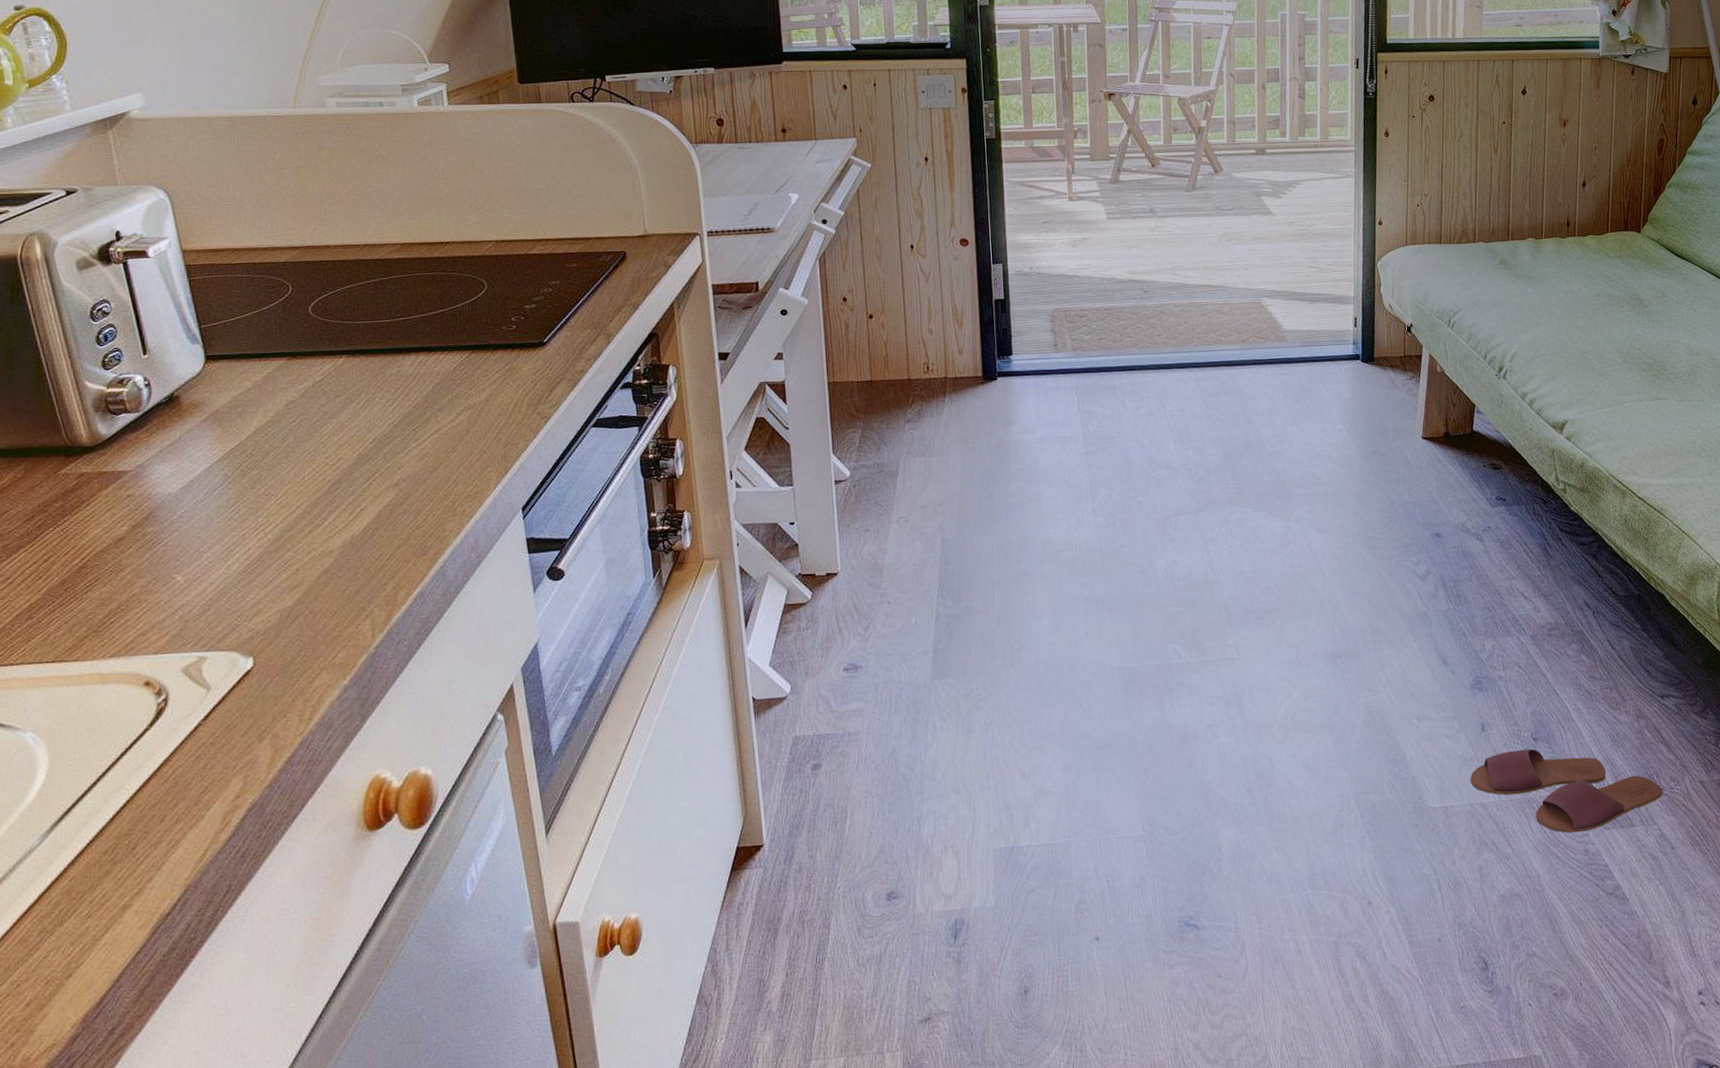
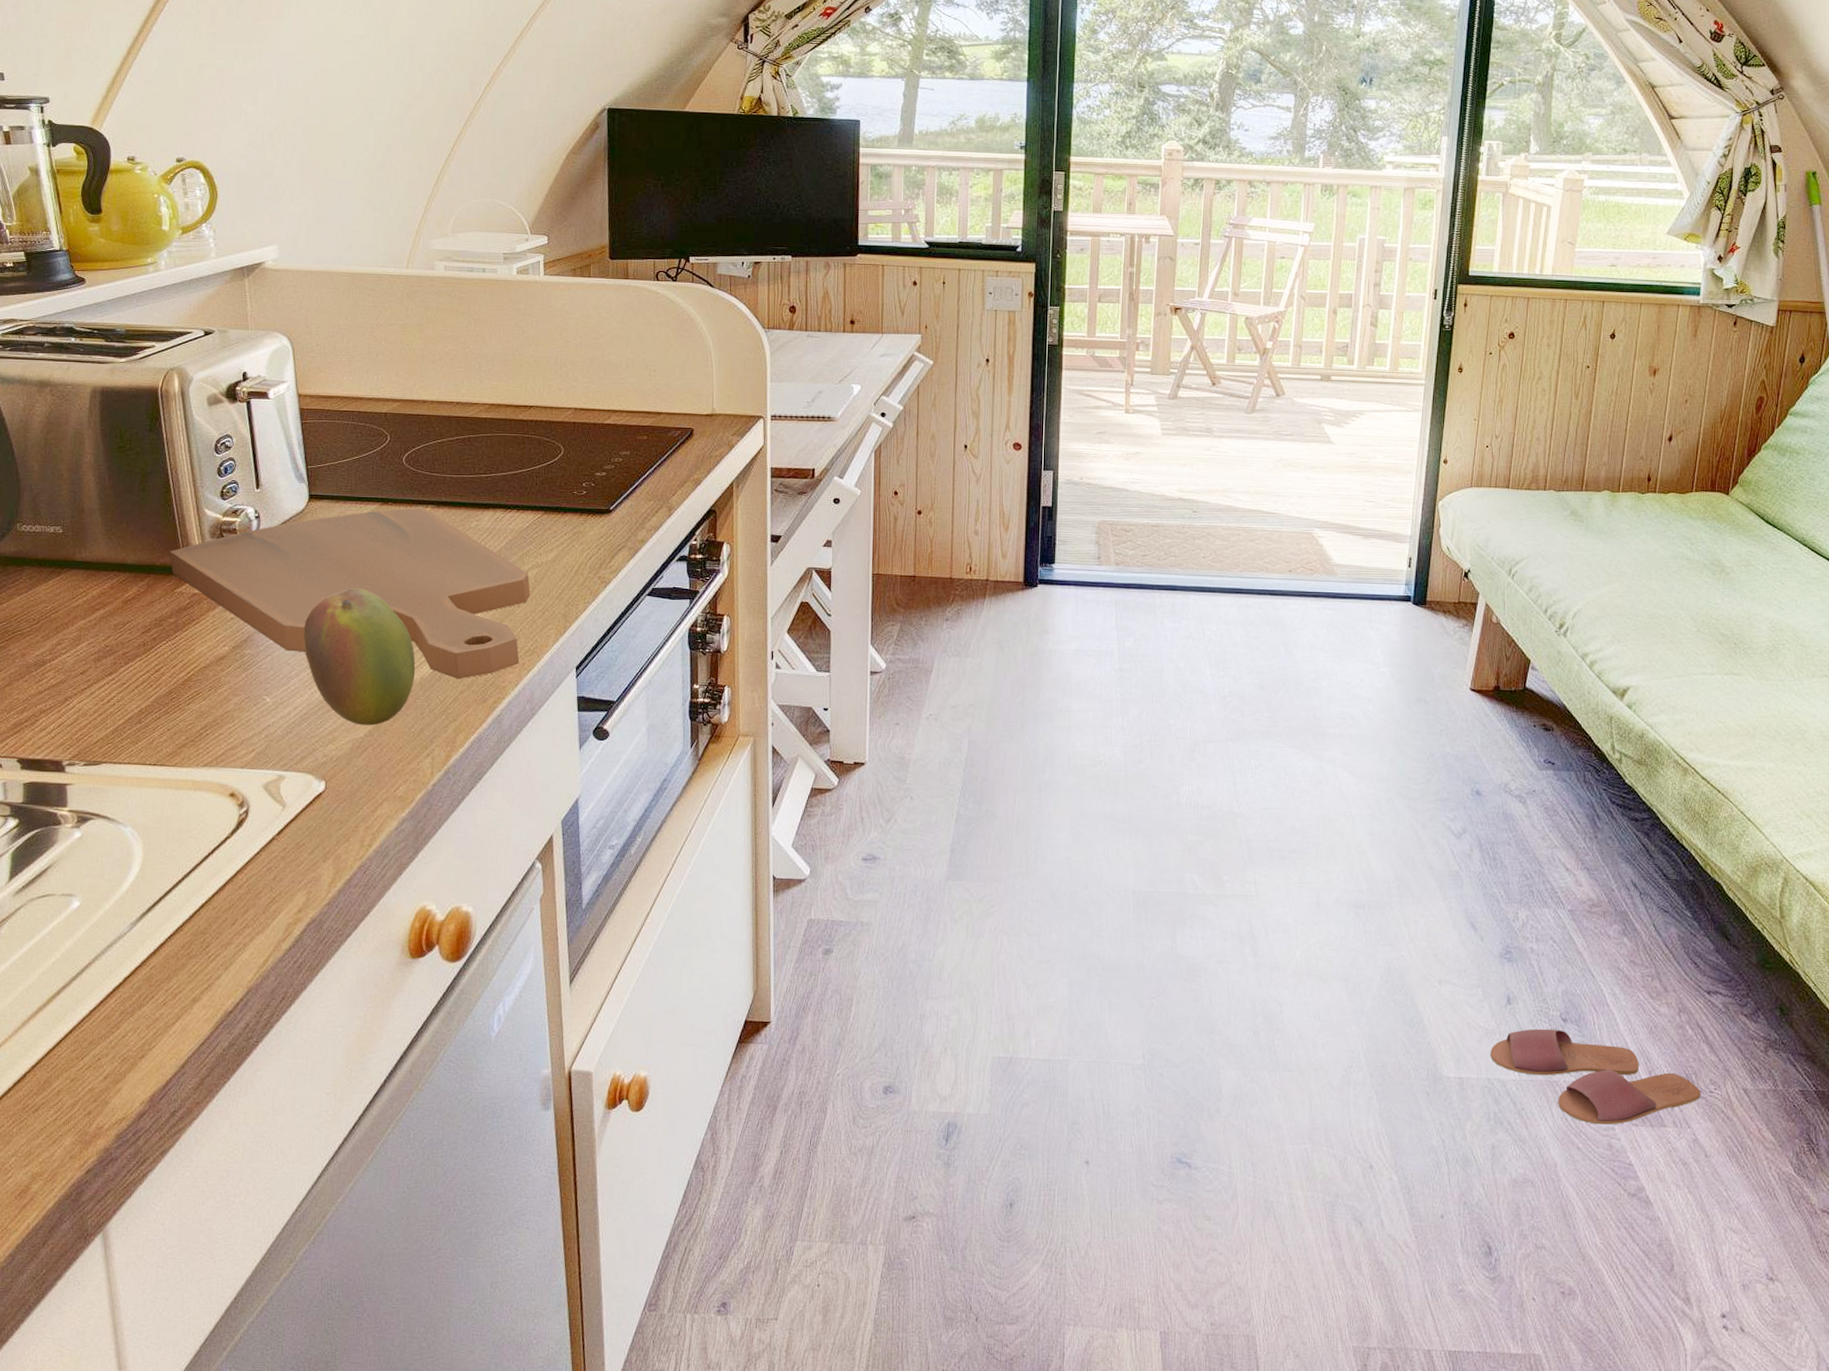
cutting board: none [48,357,465,534] -> present [169,507,530,679]
fruit: none [212,450,345,594] -> present [302,588,416,726]

